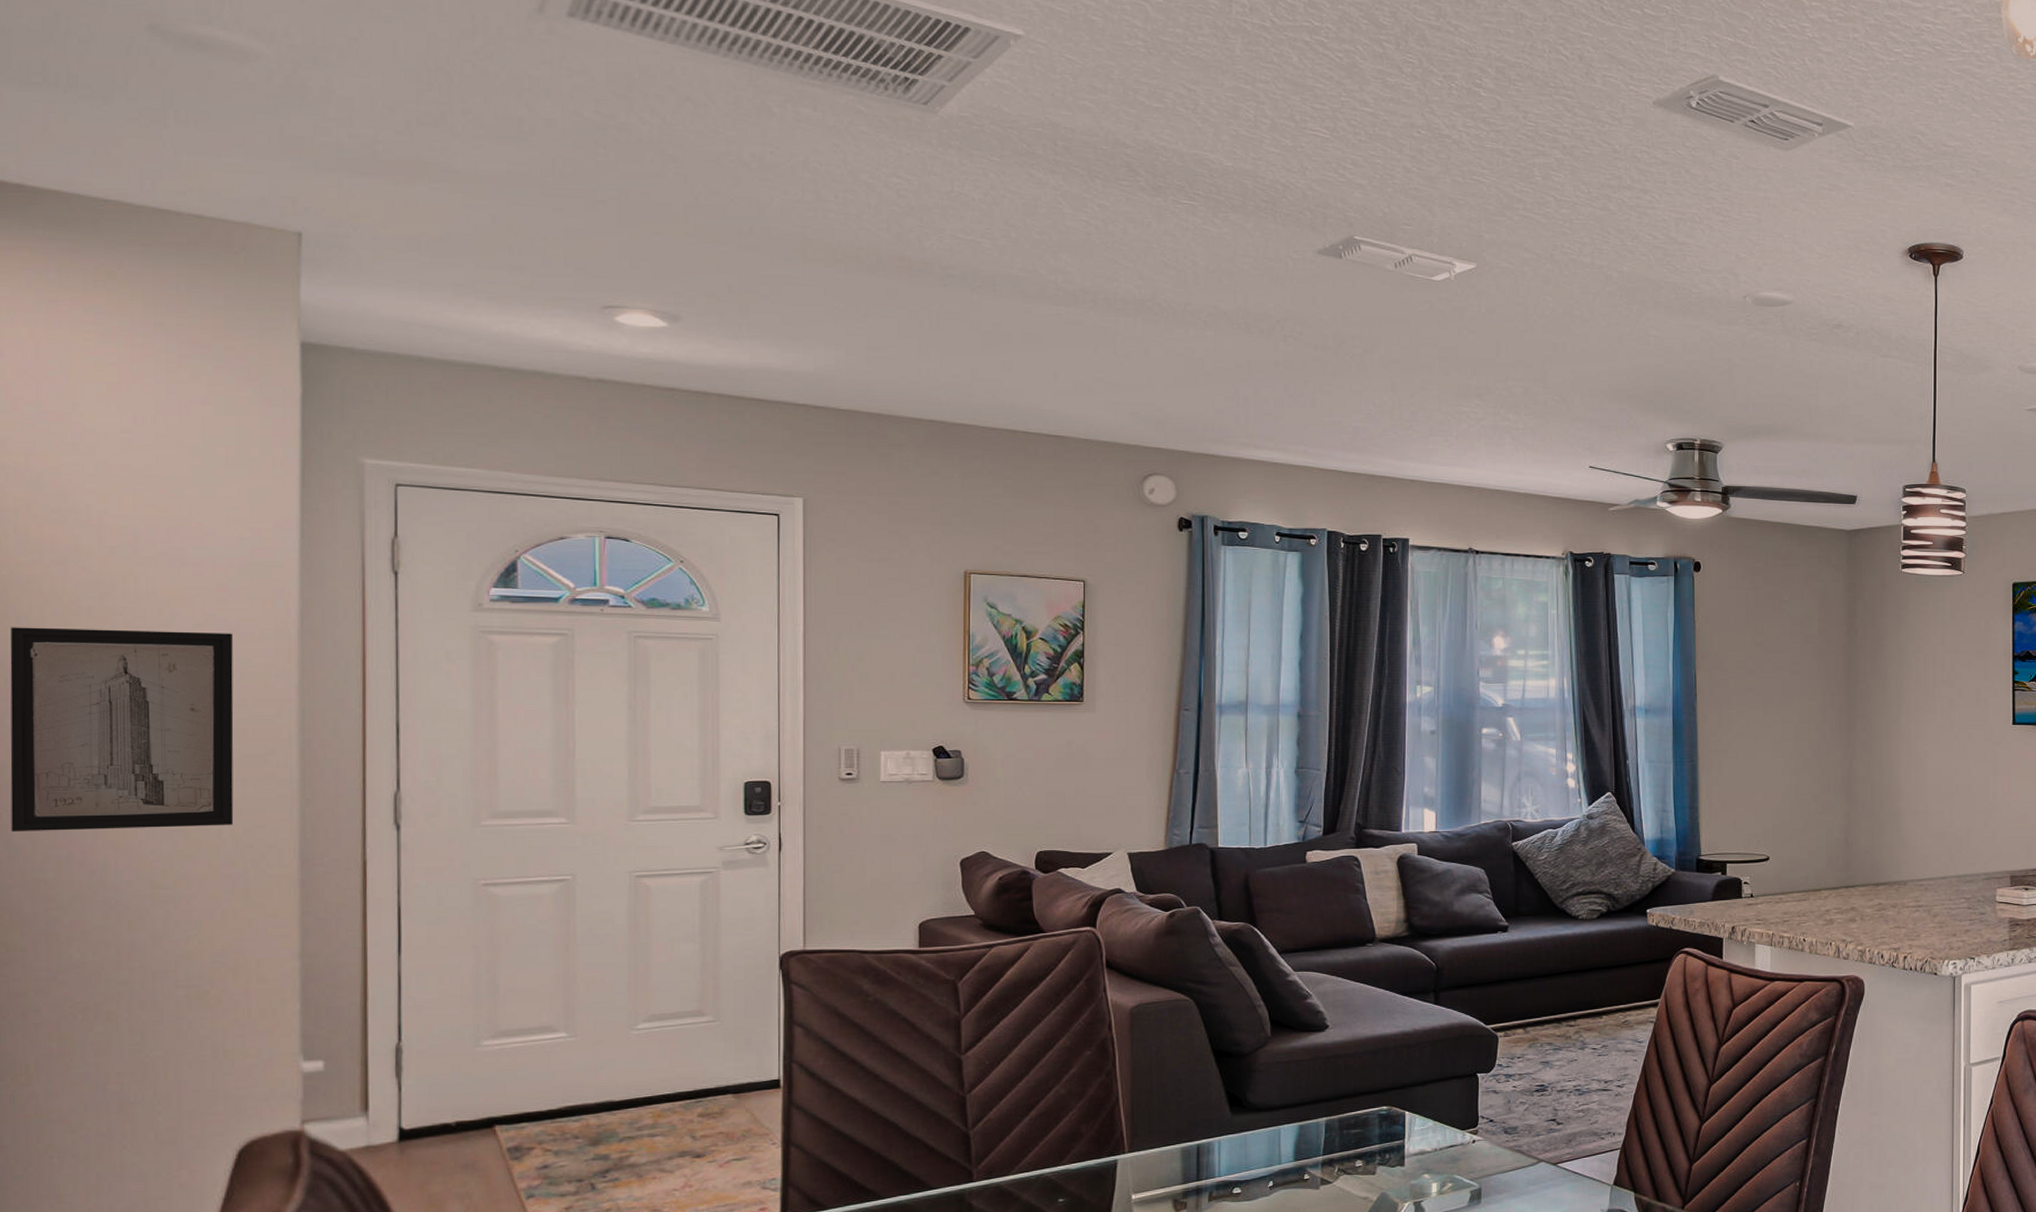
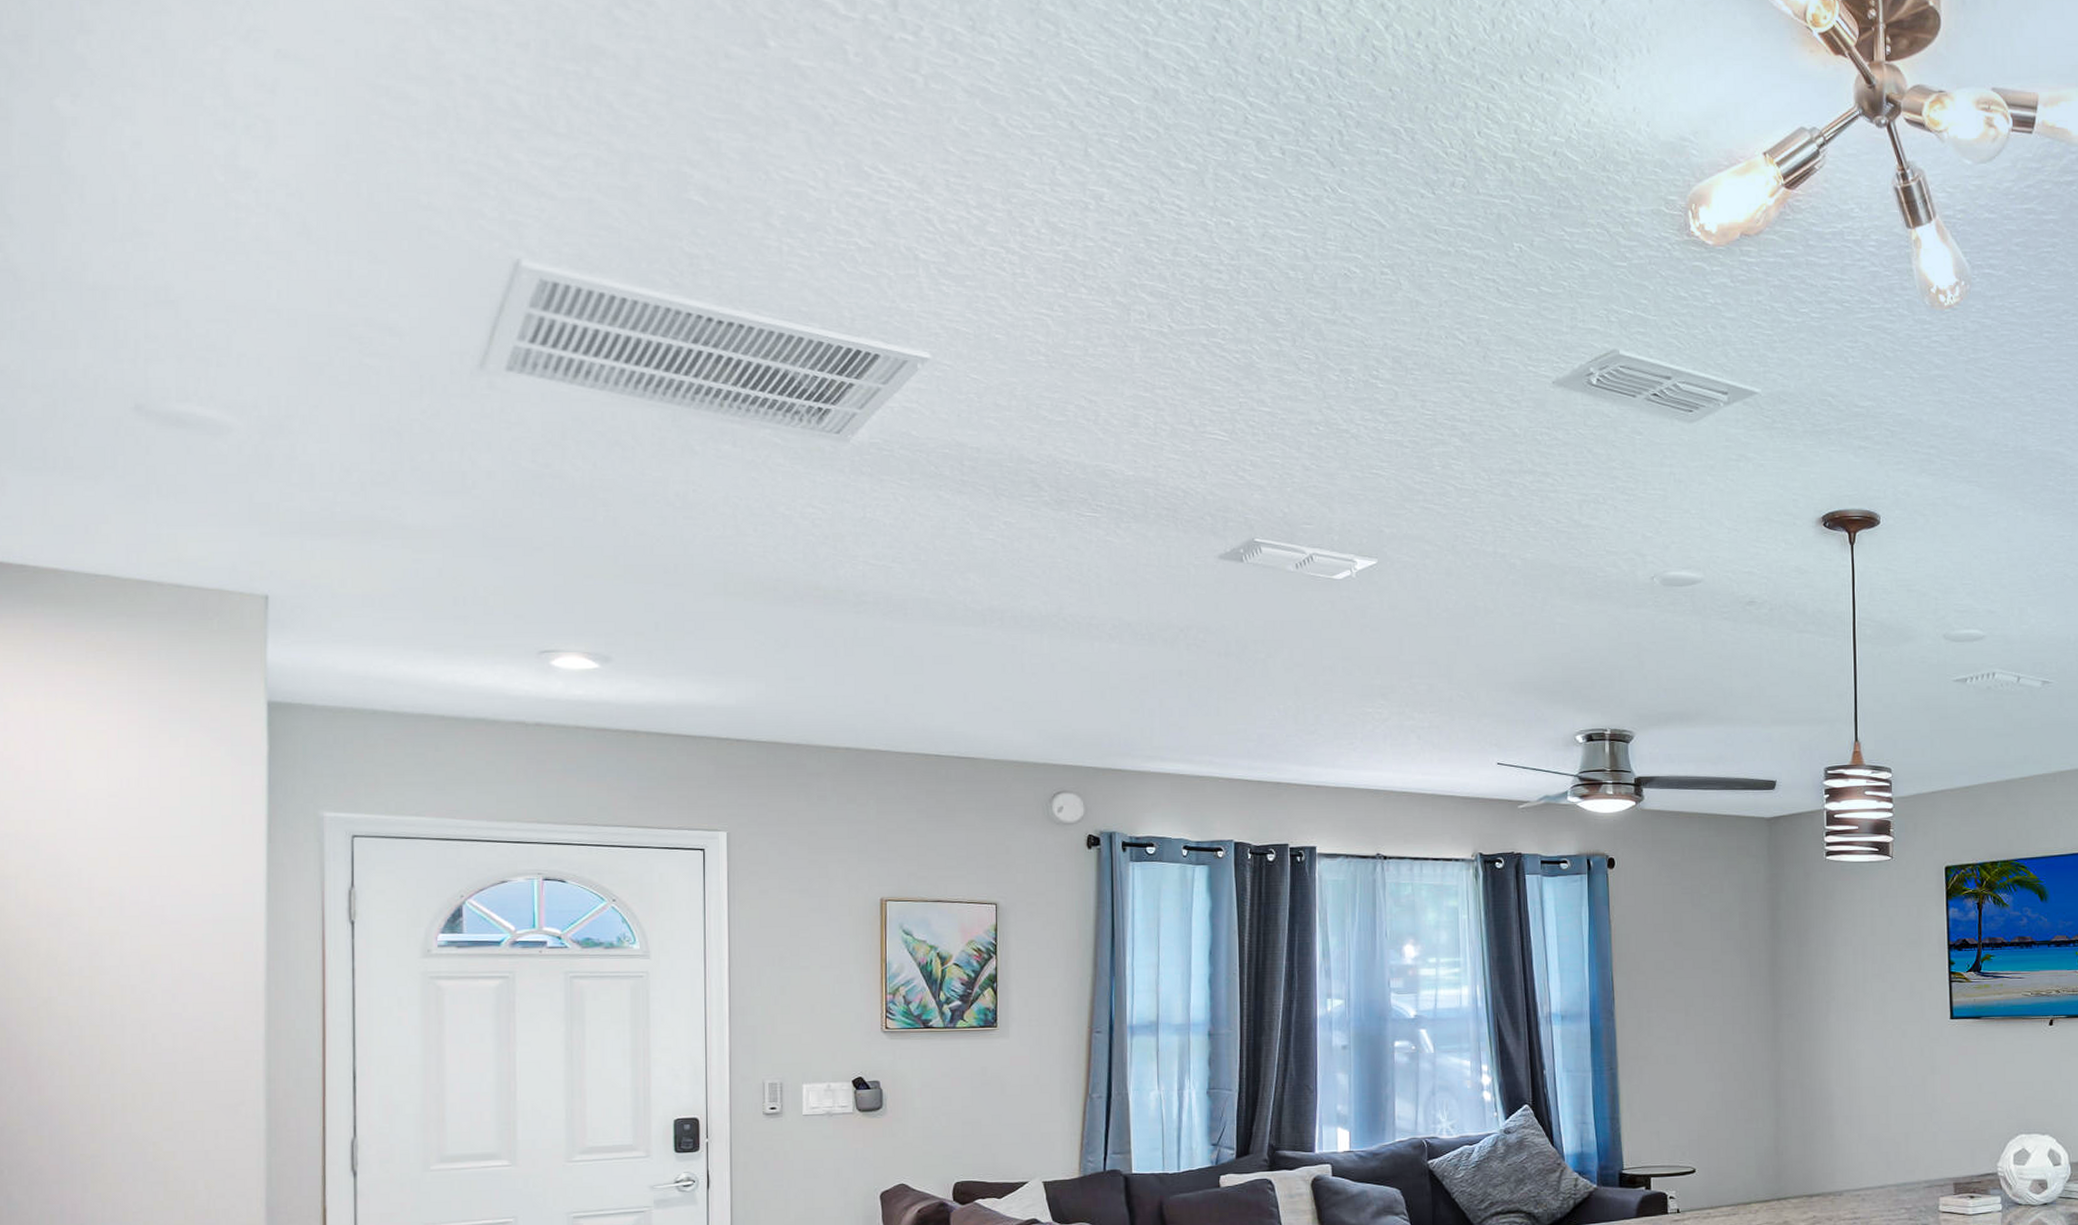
wall art: present [10,627,234,832] -> none [11,987,207,1188]

